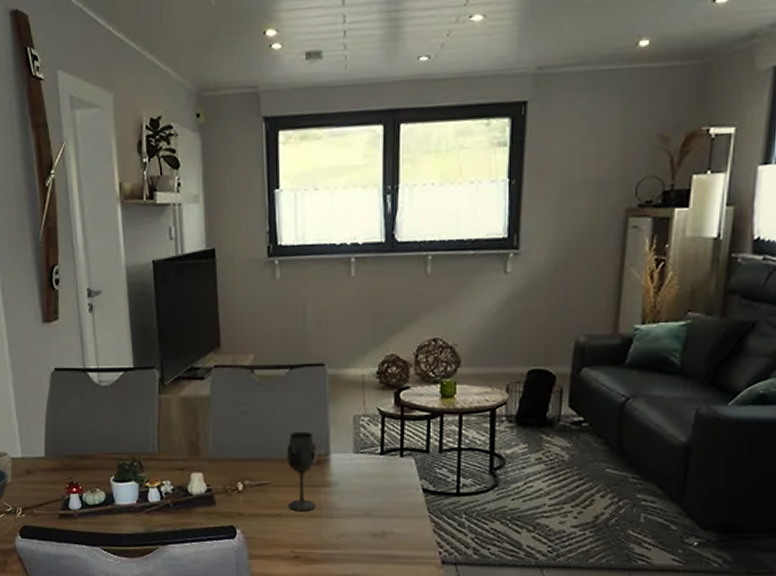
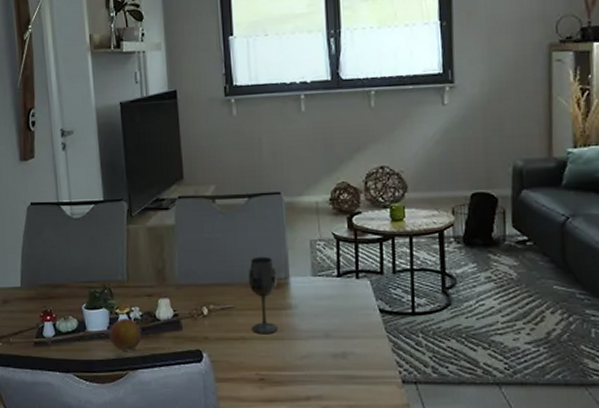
fruit: none [138,492,172,525] -> present [109,318,141,351]

